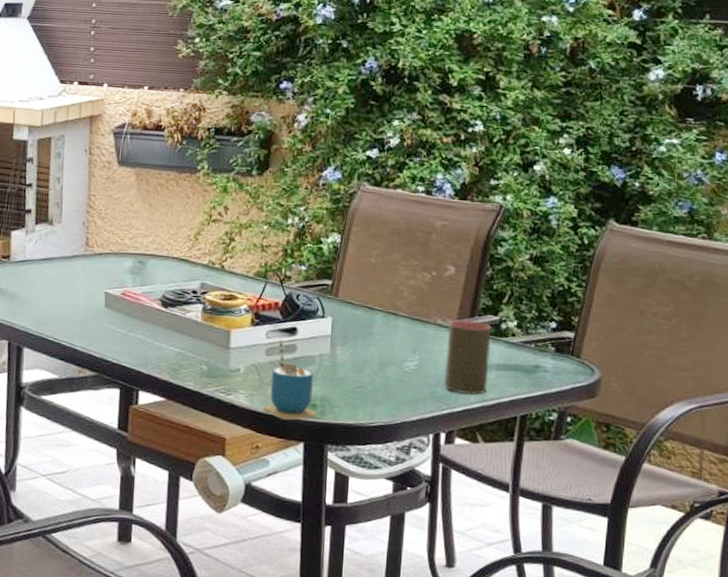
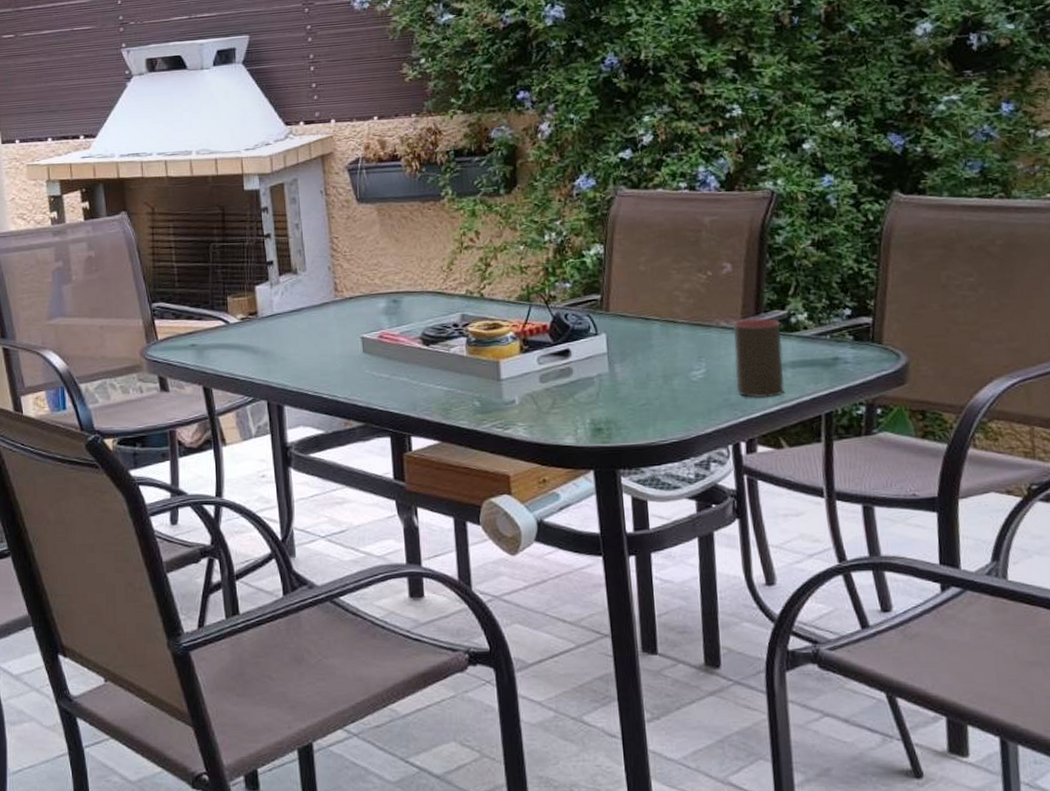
cup: present [263,339,317,421] -> none [545,364,604,449]

